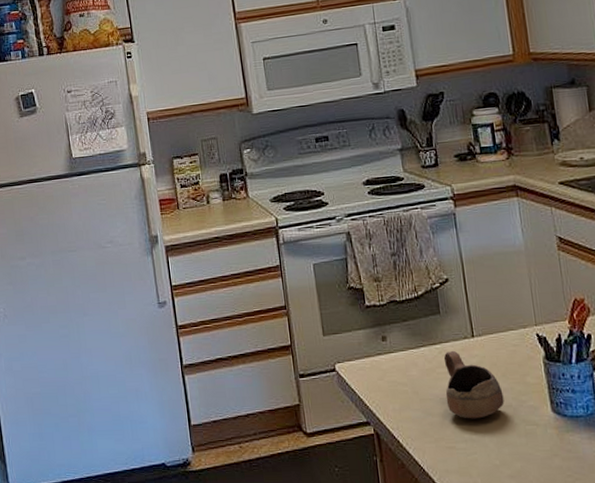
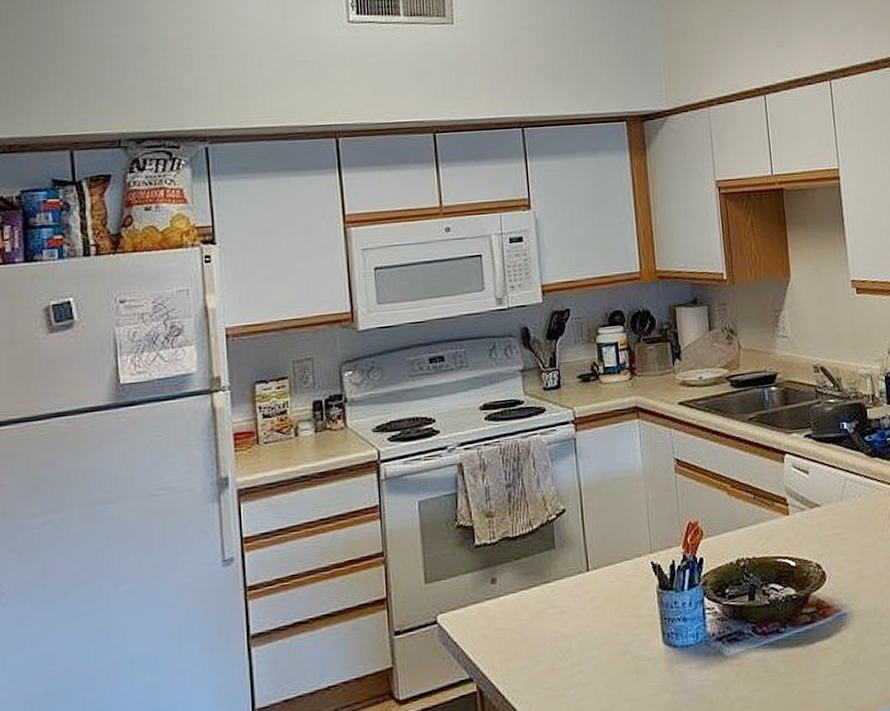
cup: present [443,350,505,419] -> none [556,587,617,662]

